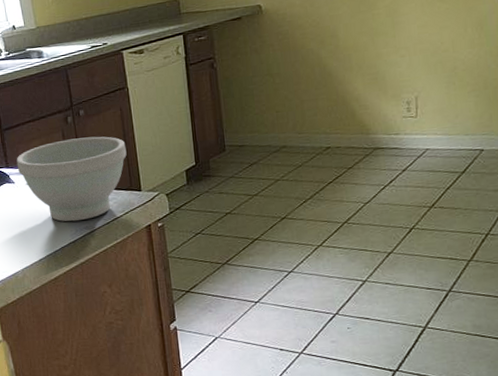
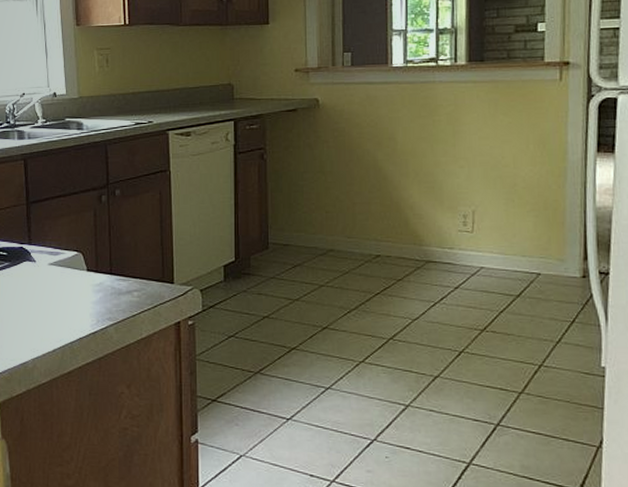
bowl: present [16,136,127,222] -> none [40,219,162,311]

